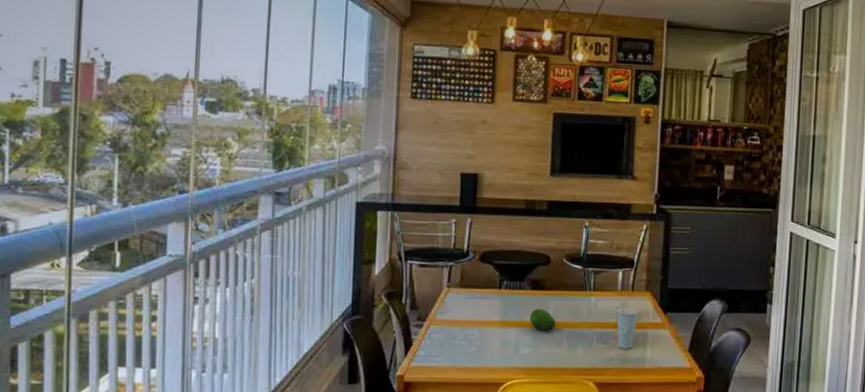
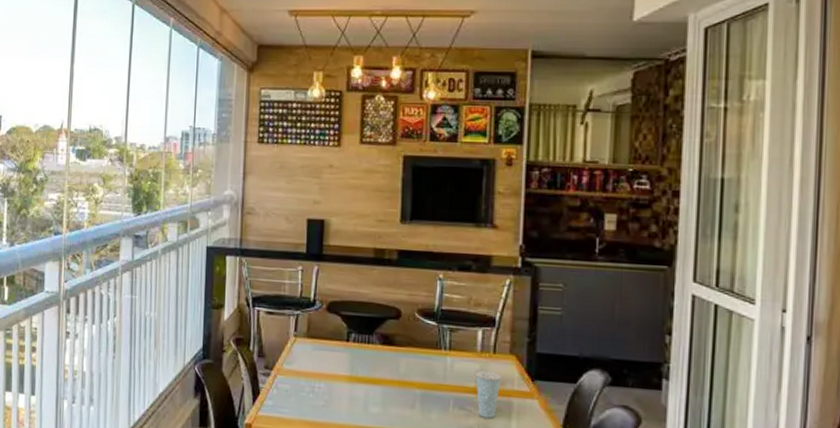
fruit: present [529,308,557,331] -> none [379,365,409,390]

